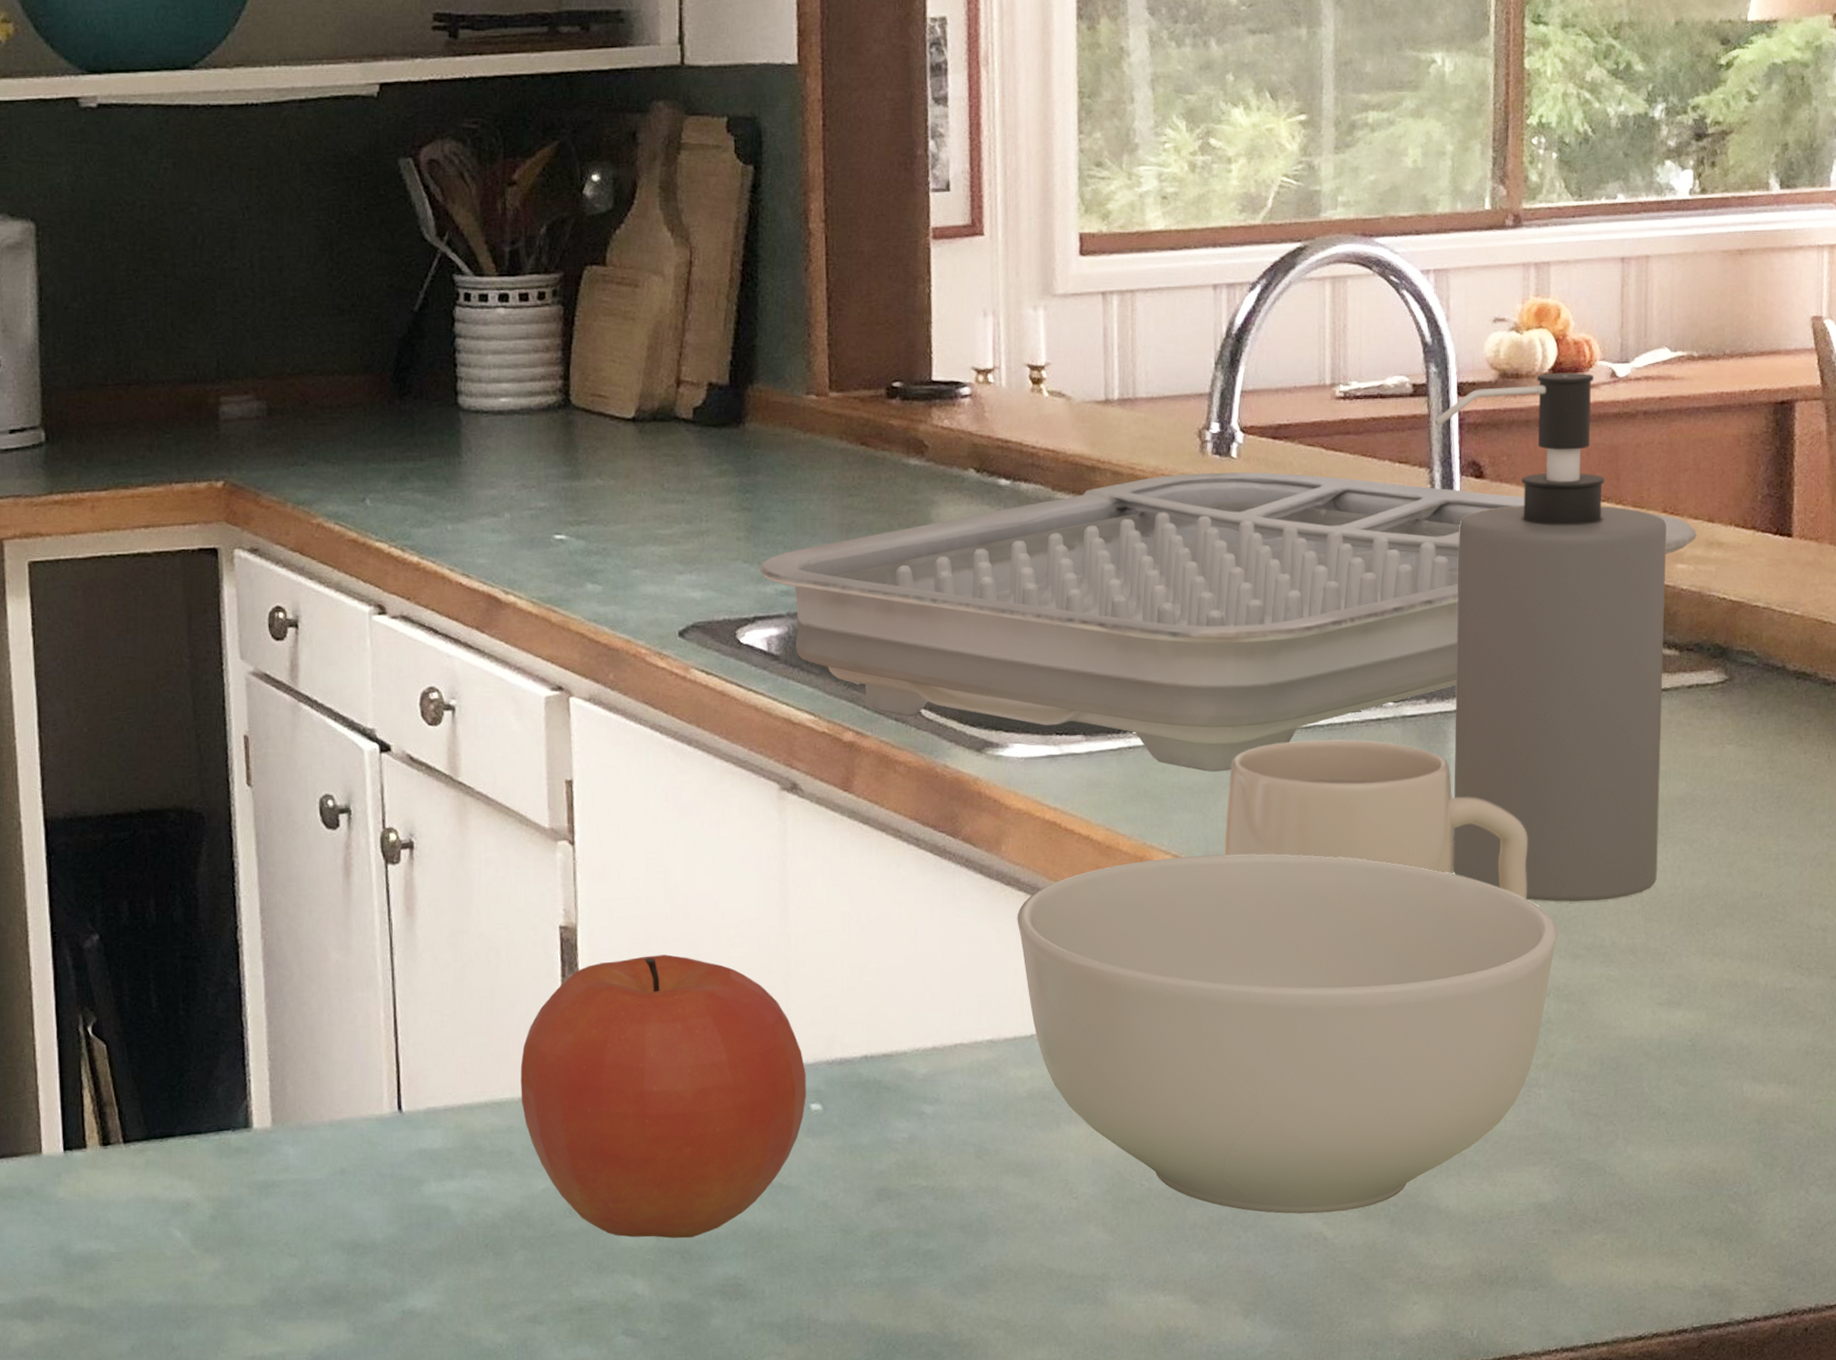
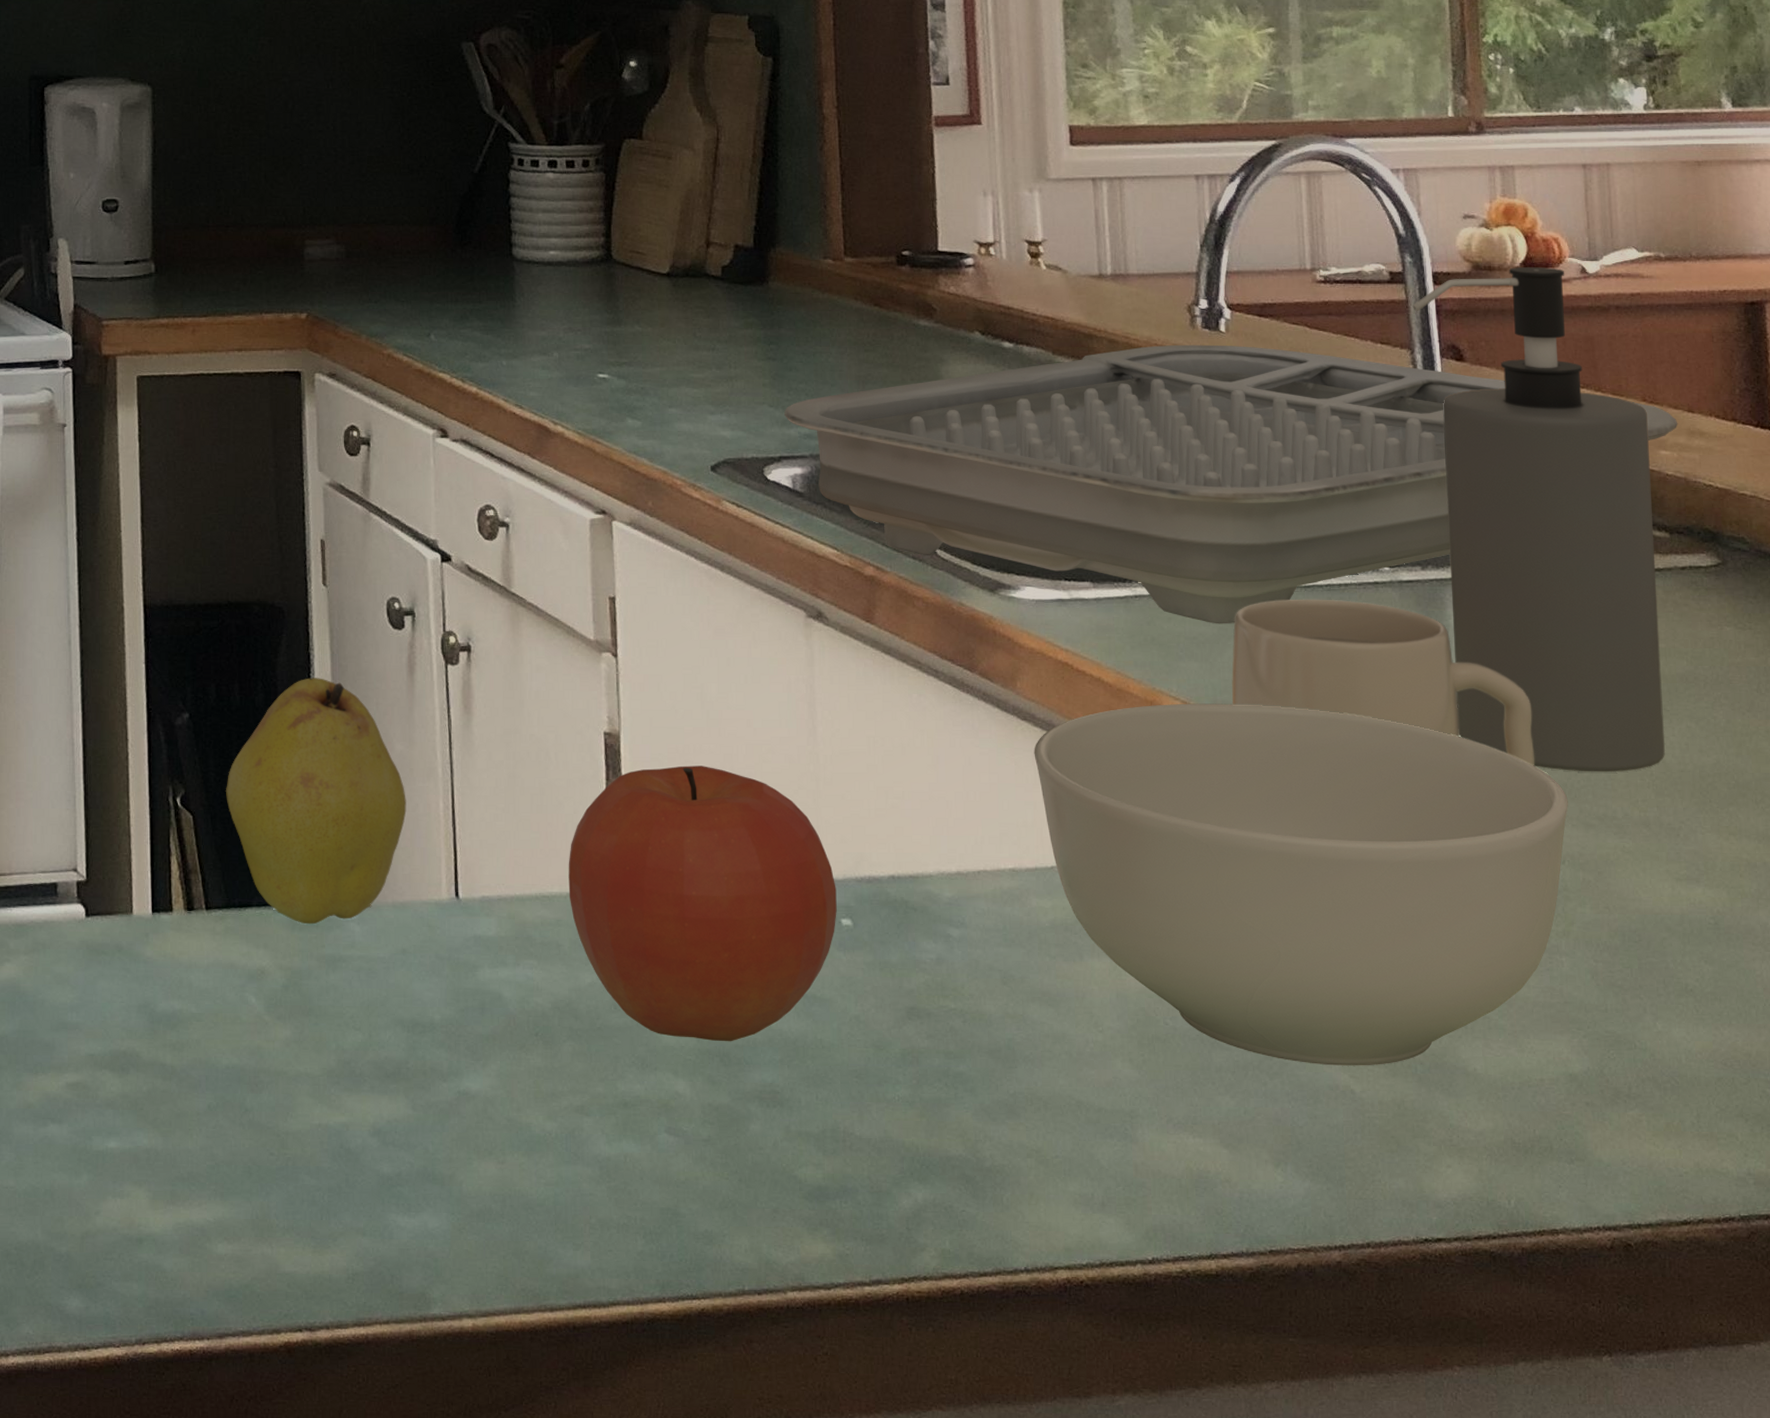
fruit: none [143,887,344,1151] -> present [226,678,406,925]

